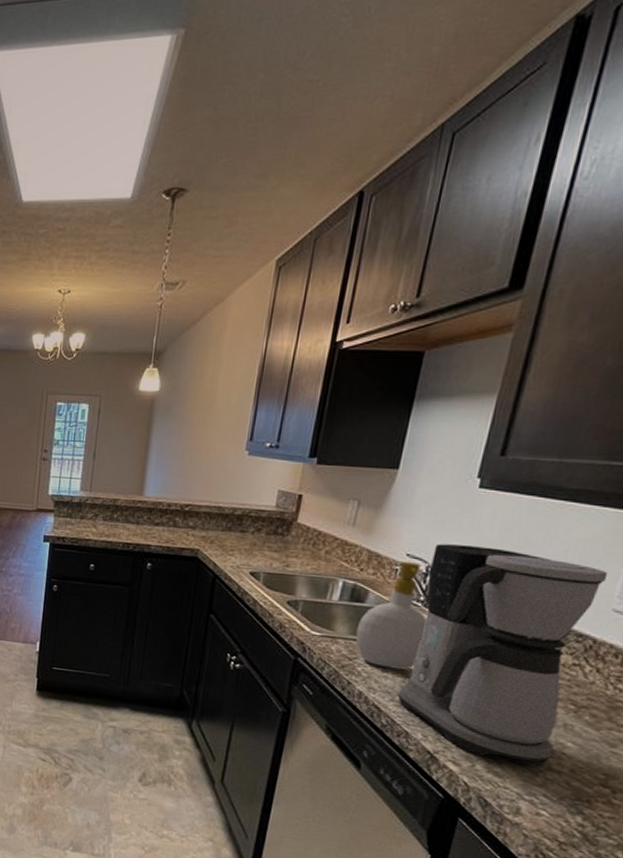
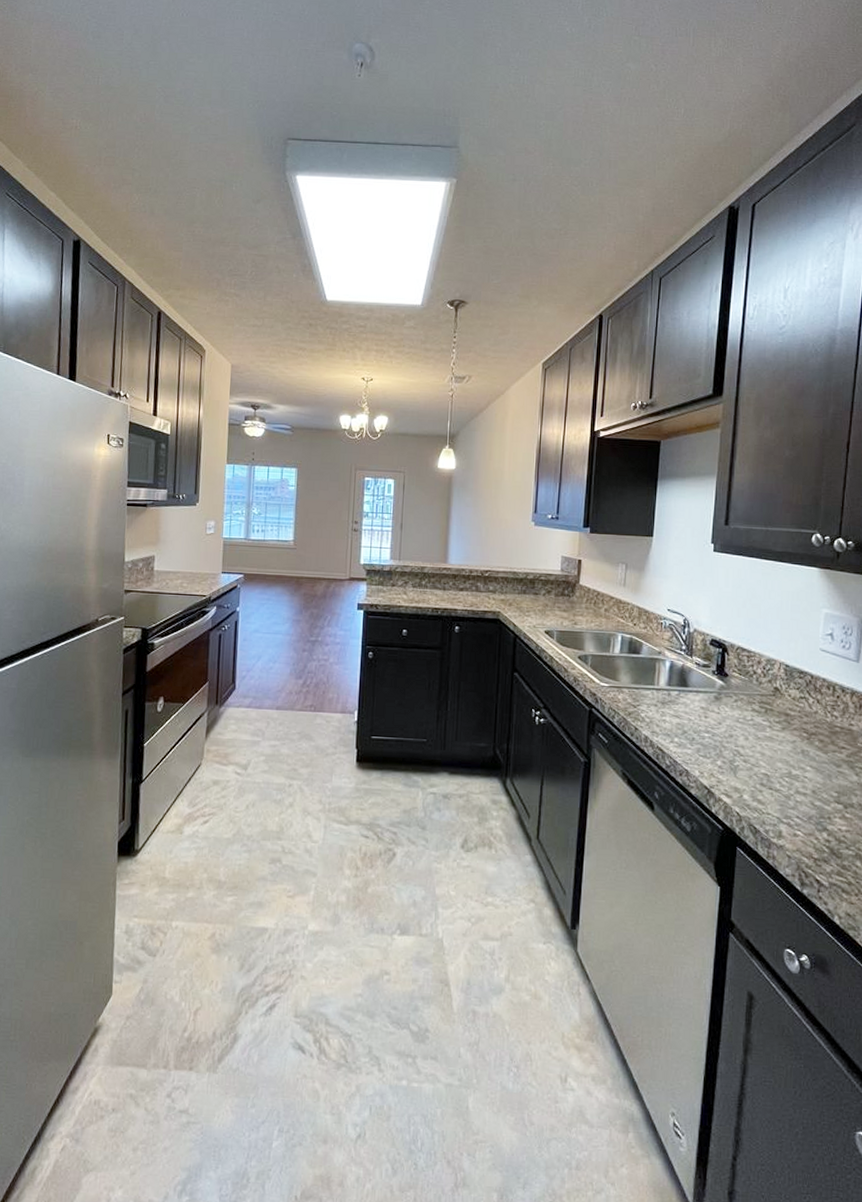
soap bottle: present [356,561,427,670] -> none [636,615,690,713]
coffee maker: present [397,544,608,764] -> none [675,599,812,788]

